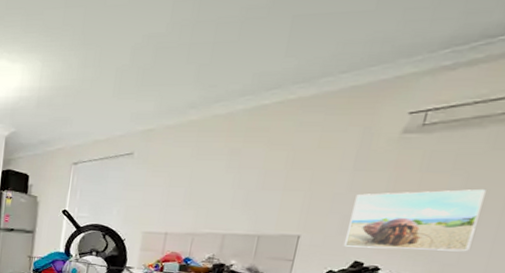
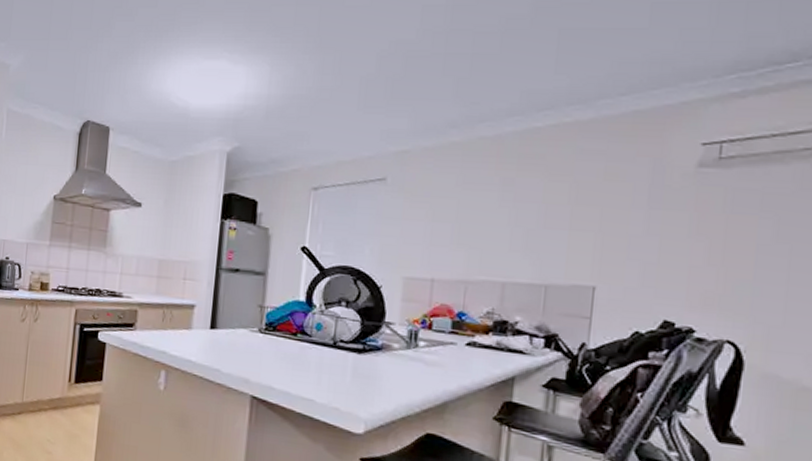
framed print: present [344,188,486,252] -> none [649,235,801,312]

